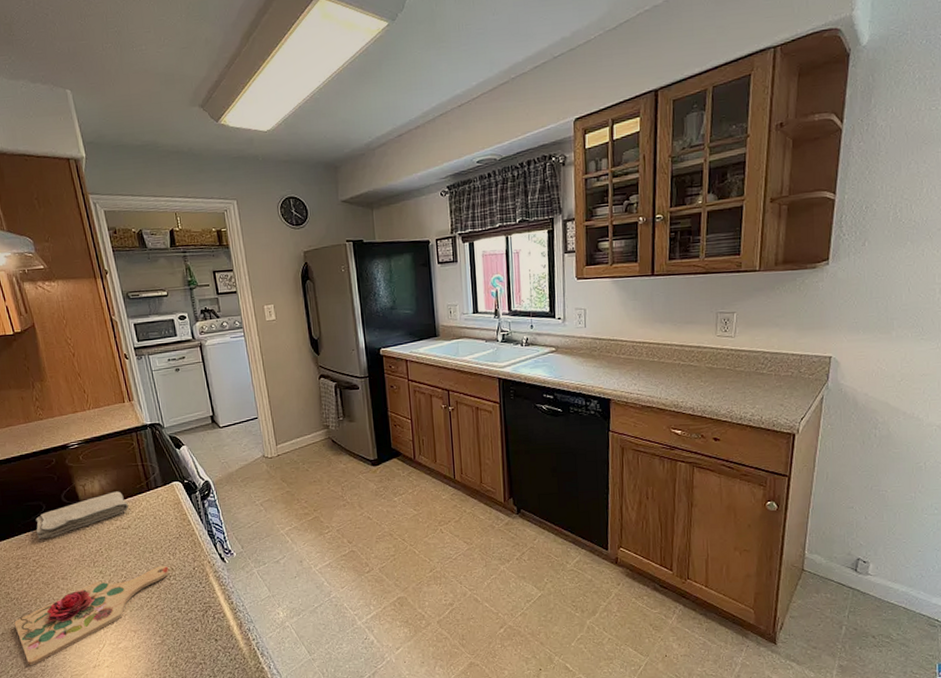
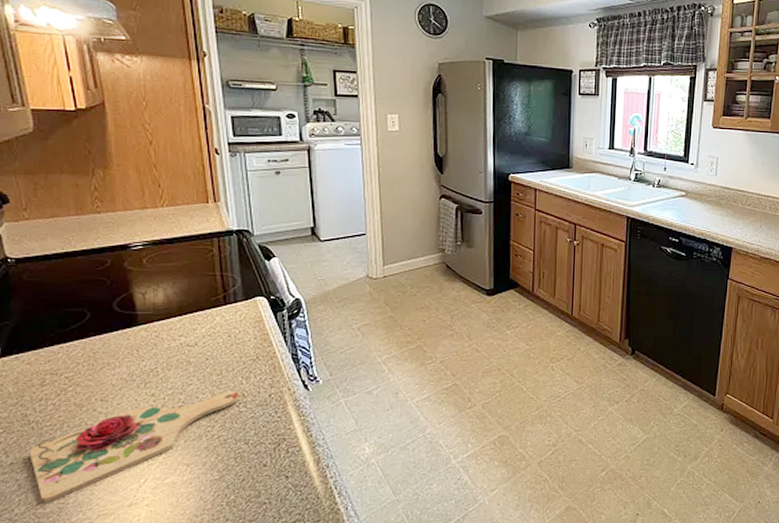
washcloth: present [35,491,129,539] -> none [73,303,198,352]

